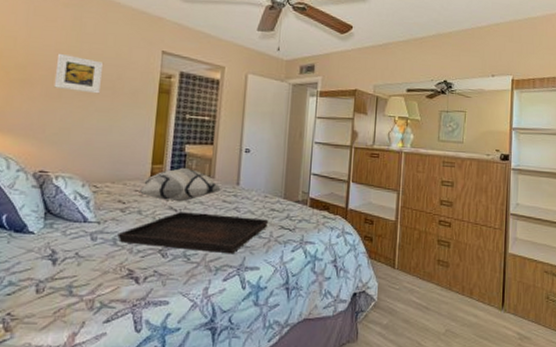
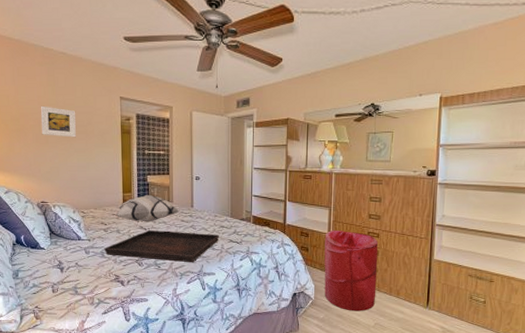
laundry hamper: none [389,216,450,315] -> present [324,229,379,311]

